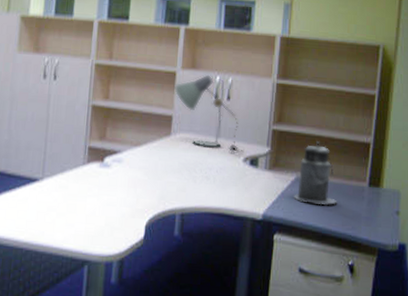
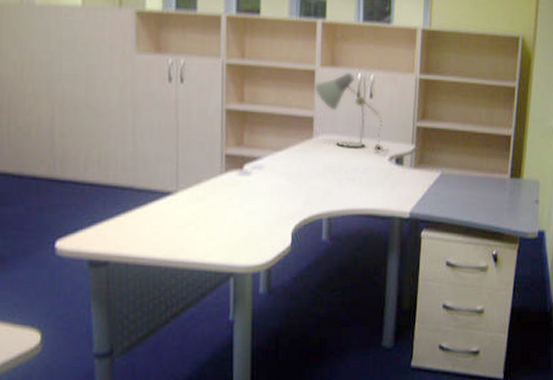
canister: present [294,141,338,205] -> none [439,136,481,199]

